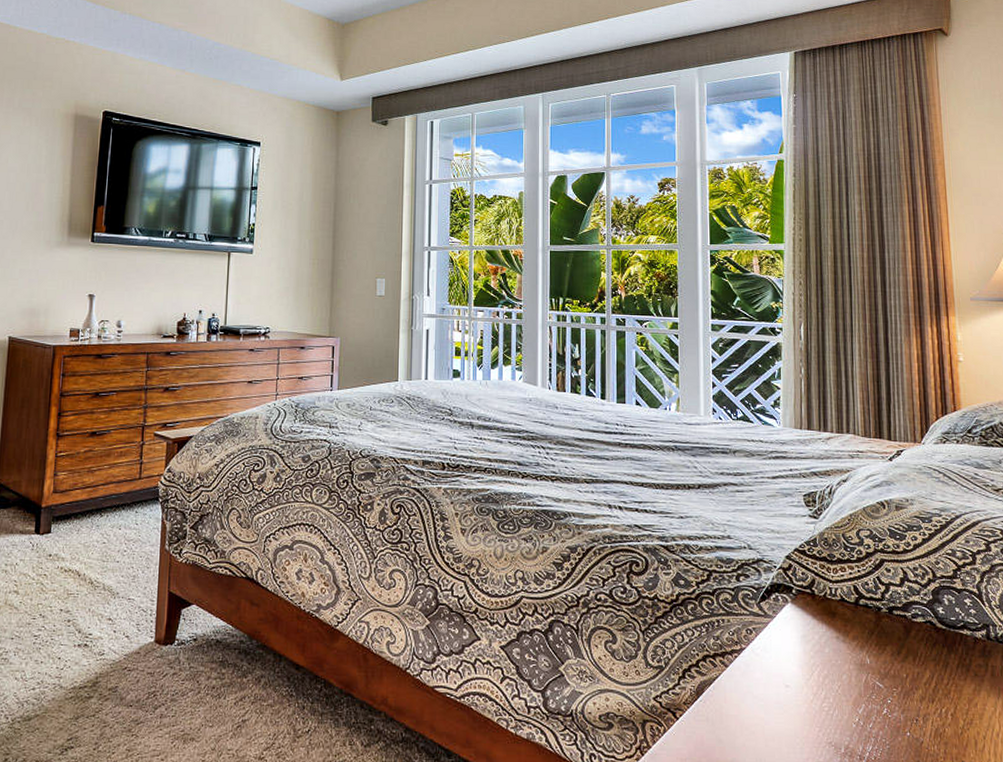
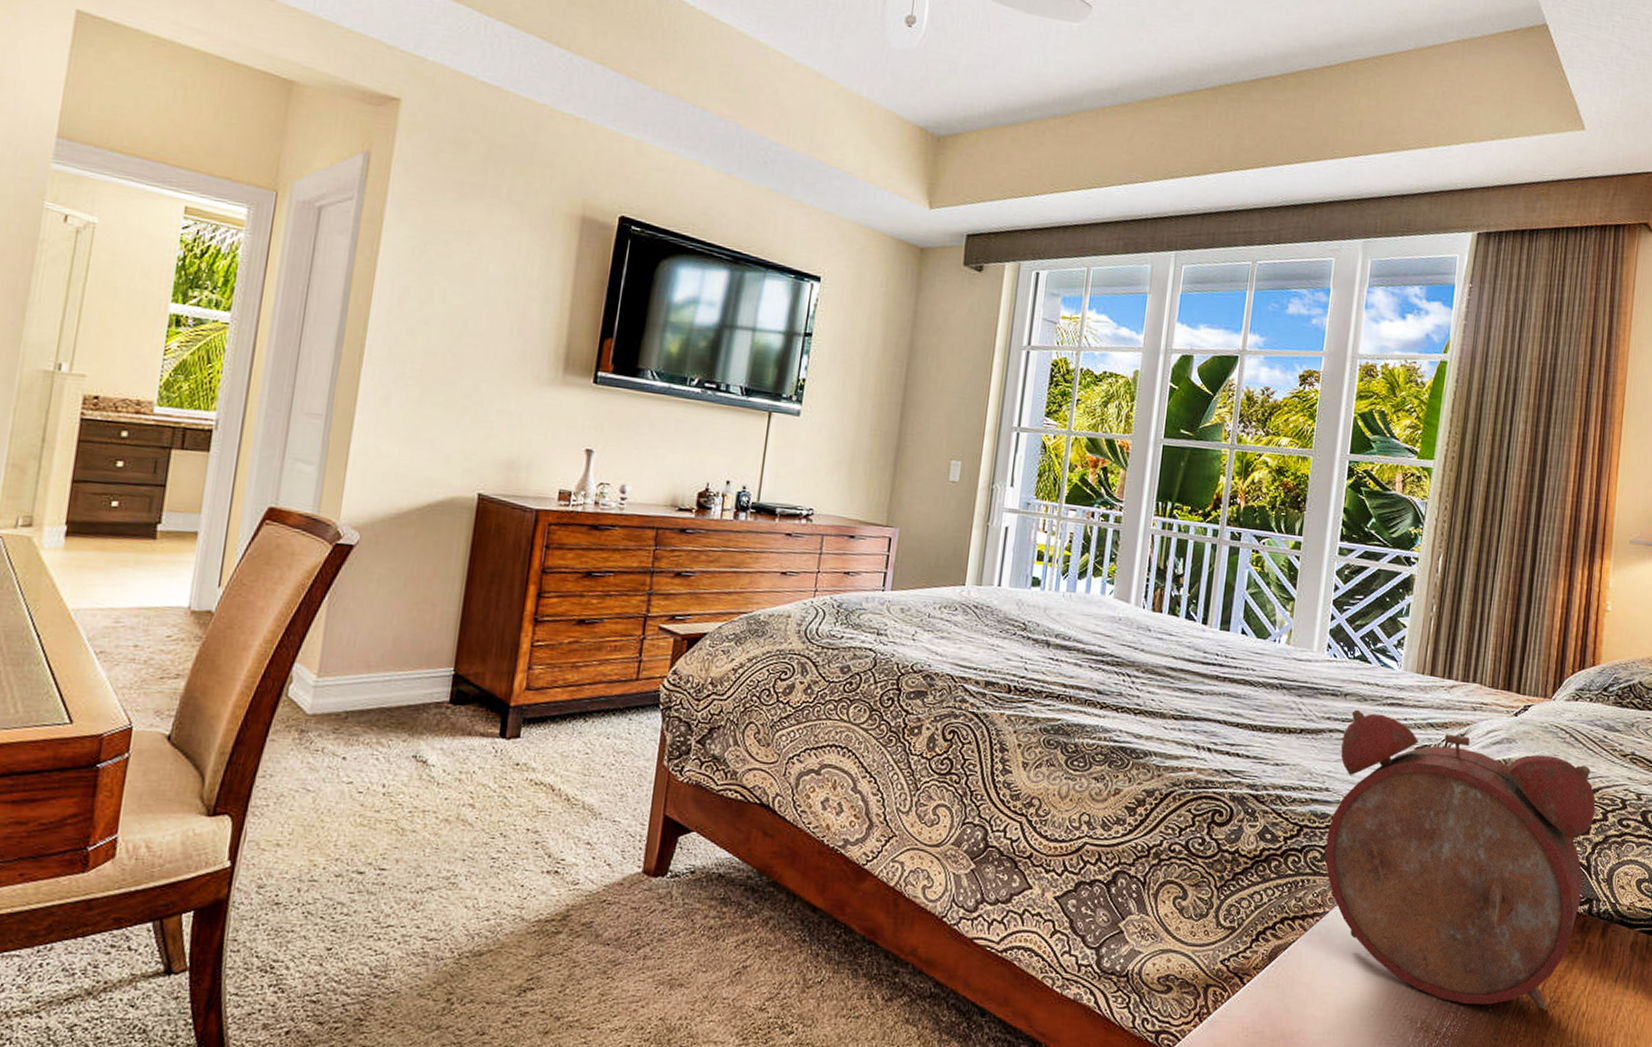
alarm clock: none [734,464,978,731] -> present [1325,709,1596,1009]

